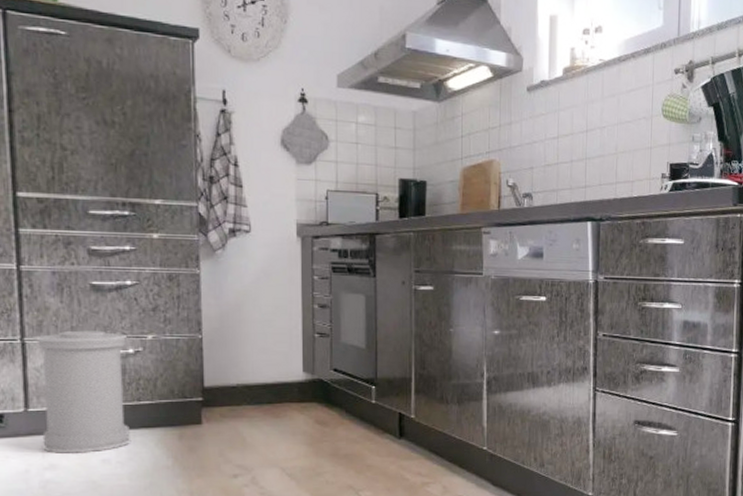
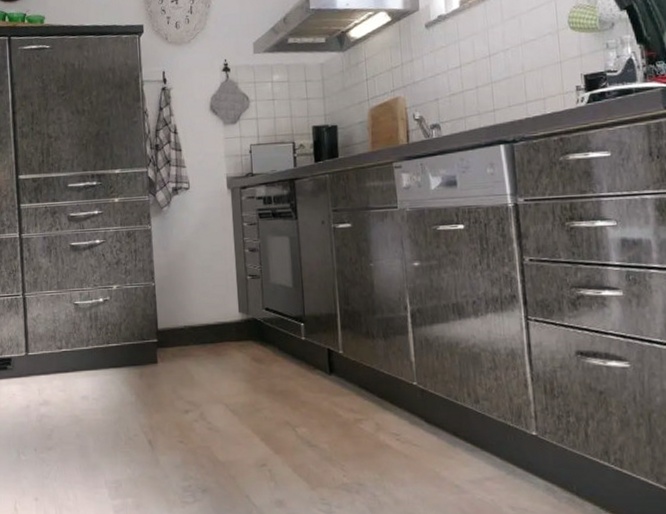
trash can: present [36,330,132,453] -> none [33,284,103,391]

